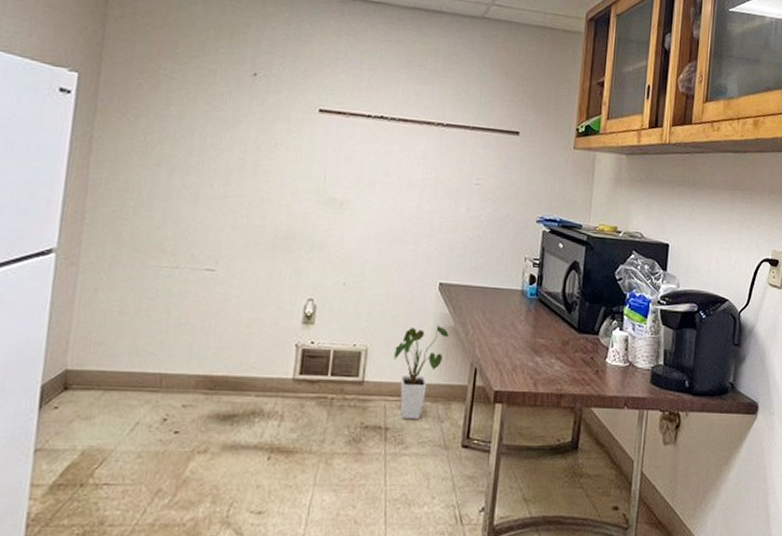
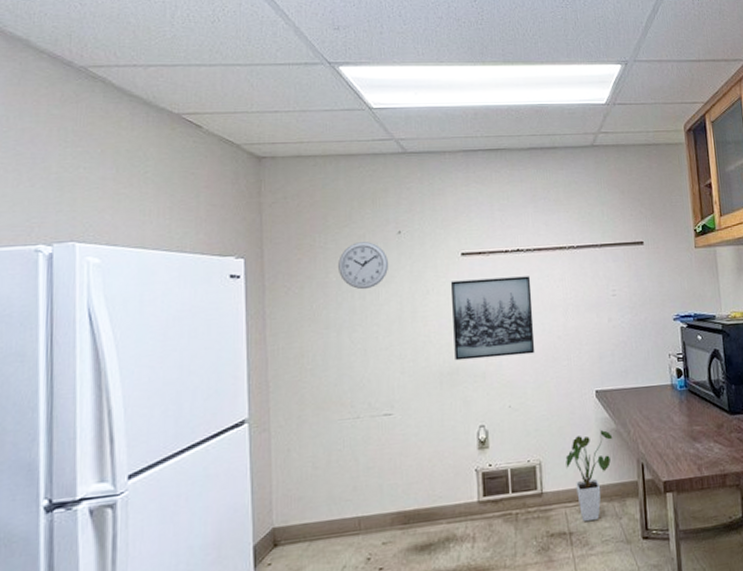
wall clock: none [181,77,239,131] -> present [338,242,389,290]
wall art: none [293,138,391,232] -> present [450,276,535,361]

